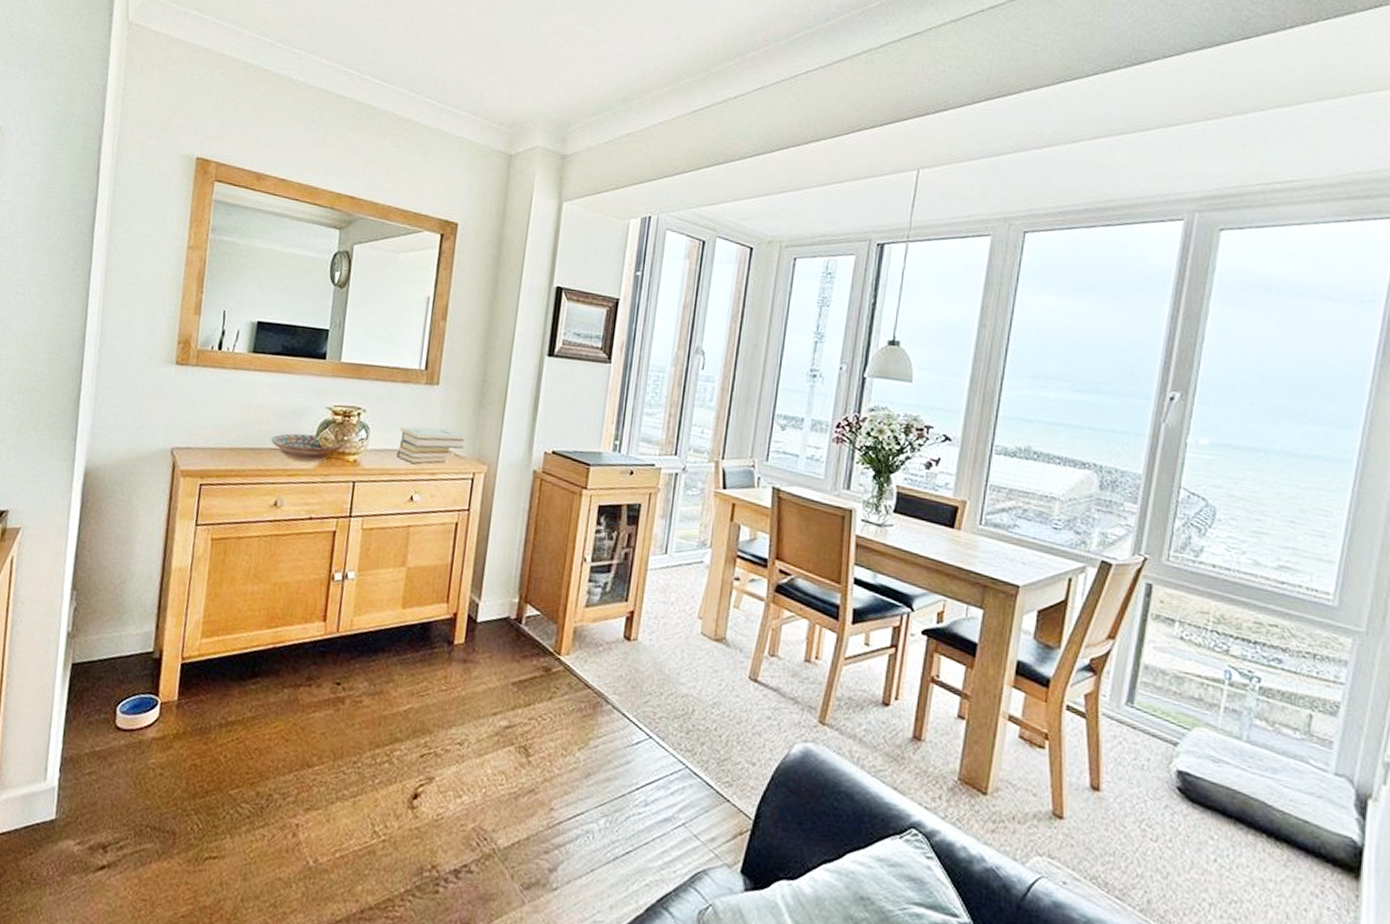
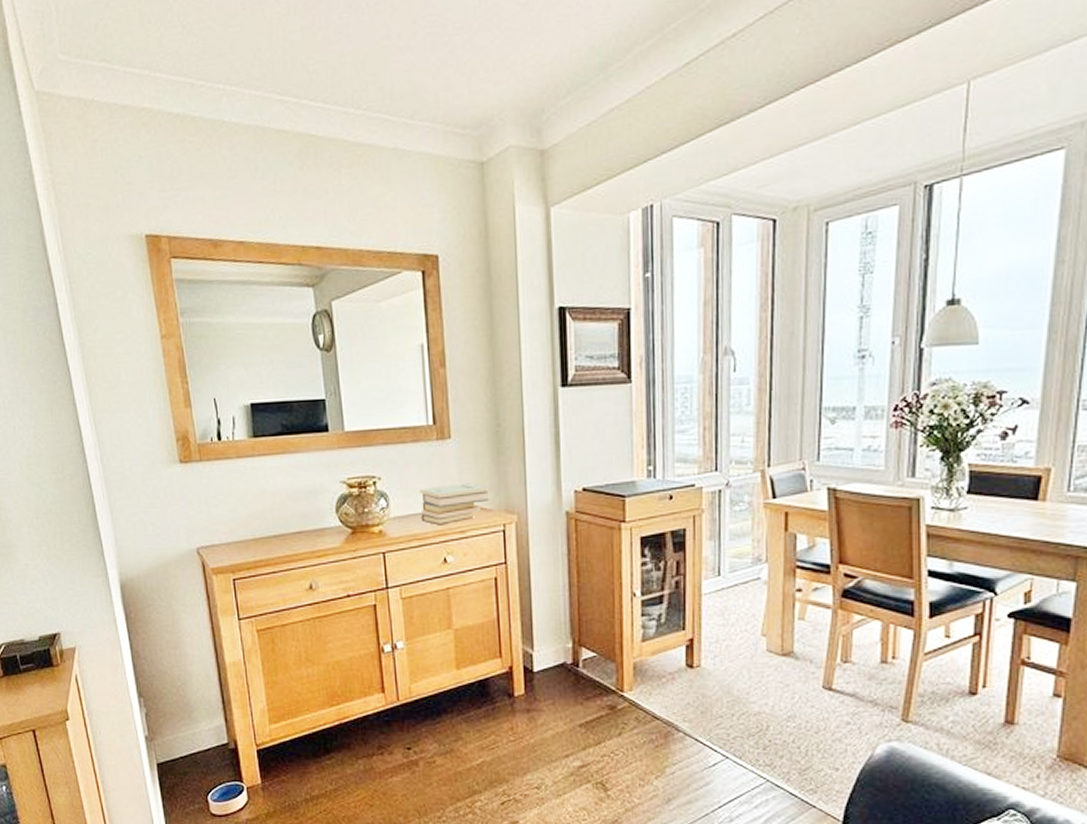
decorative bowl: present [270,433,343,462] -> none [291,512,365,542]

